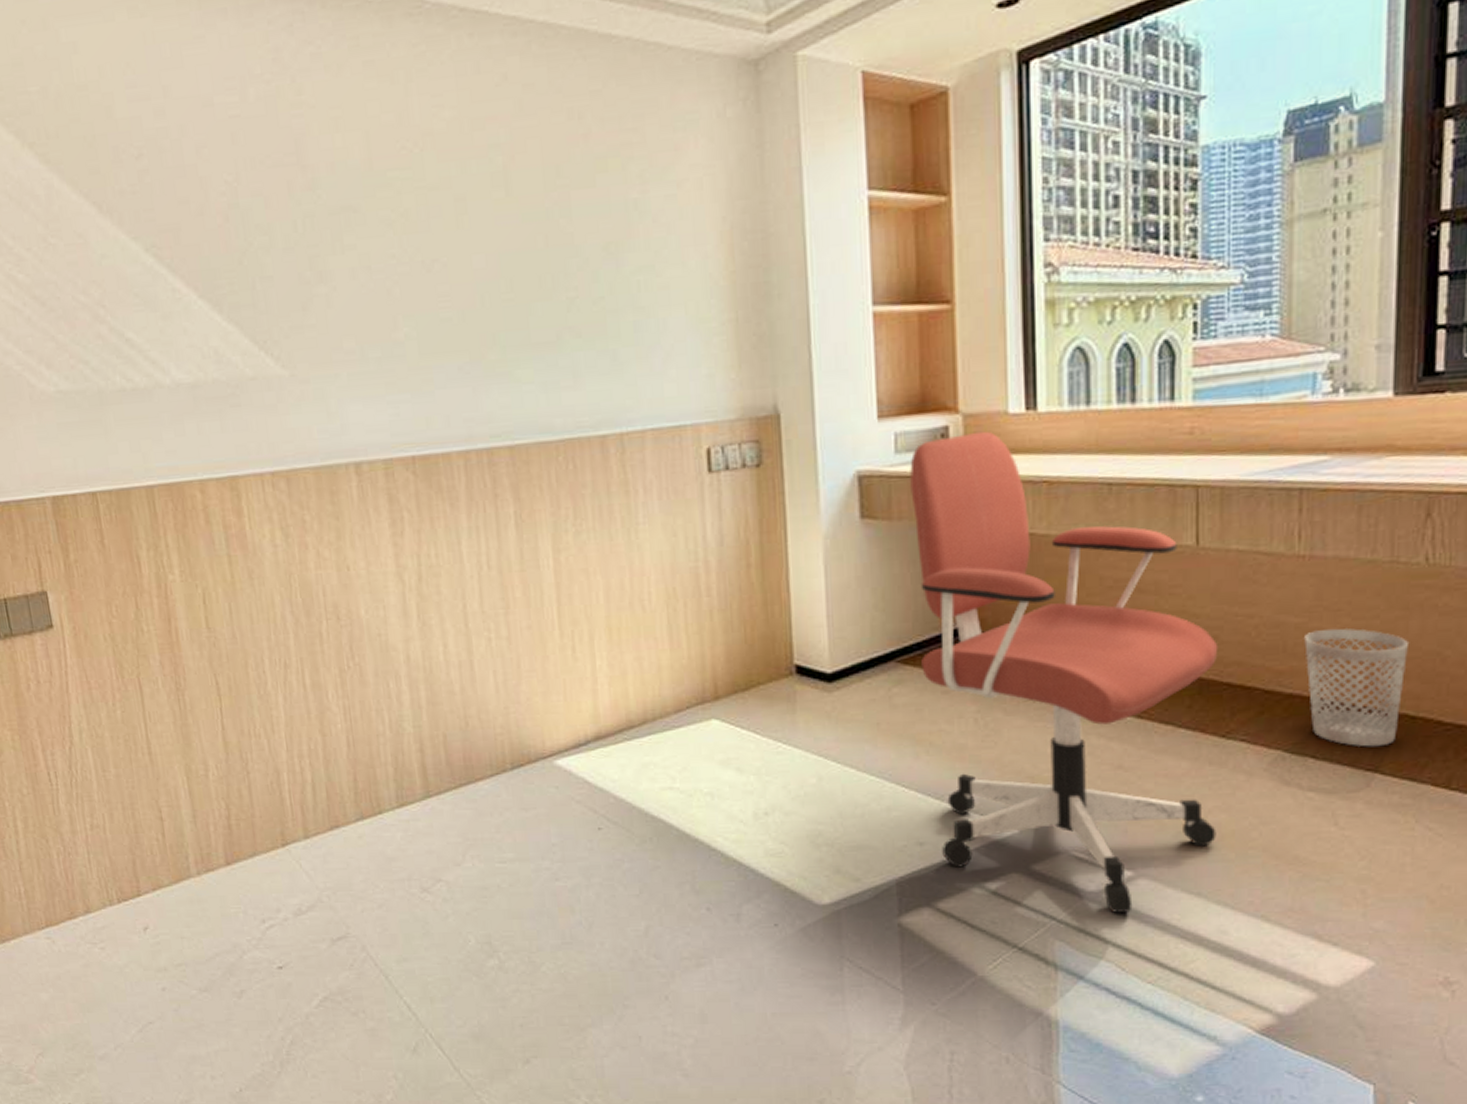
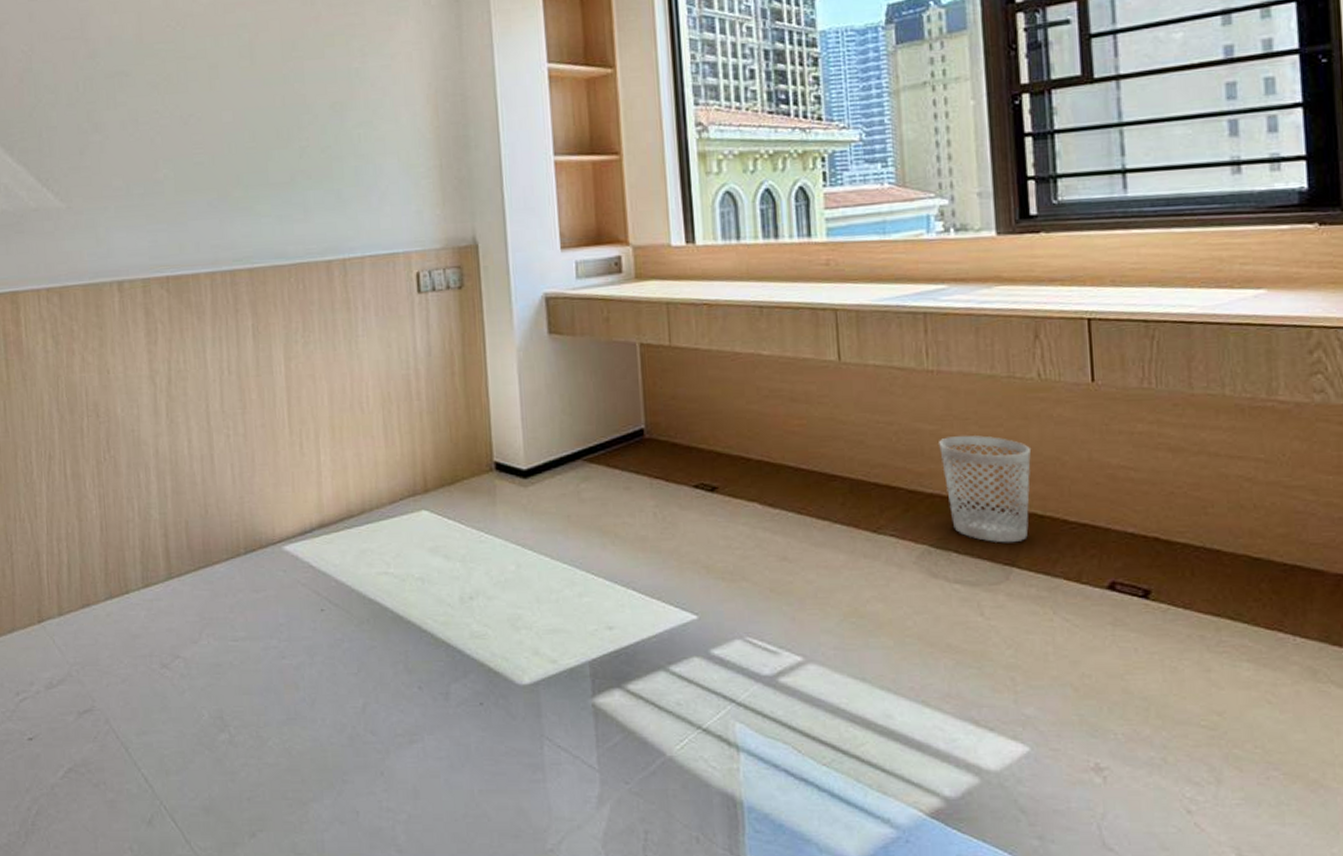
office chair: present [910,431,1218,913] -> none [589,260,875,696]

